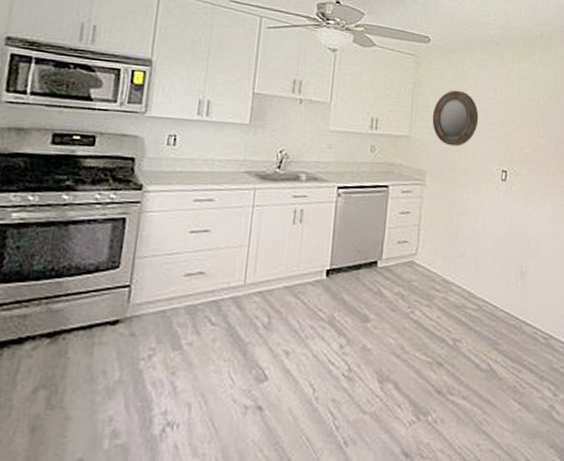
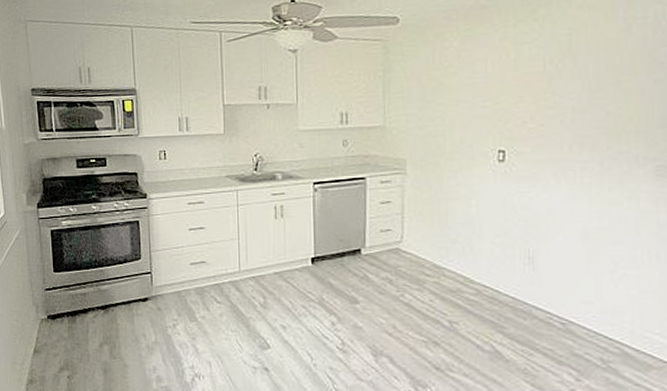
home mirror: present [432,90,479,147] -> none [408,69,465,131]

